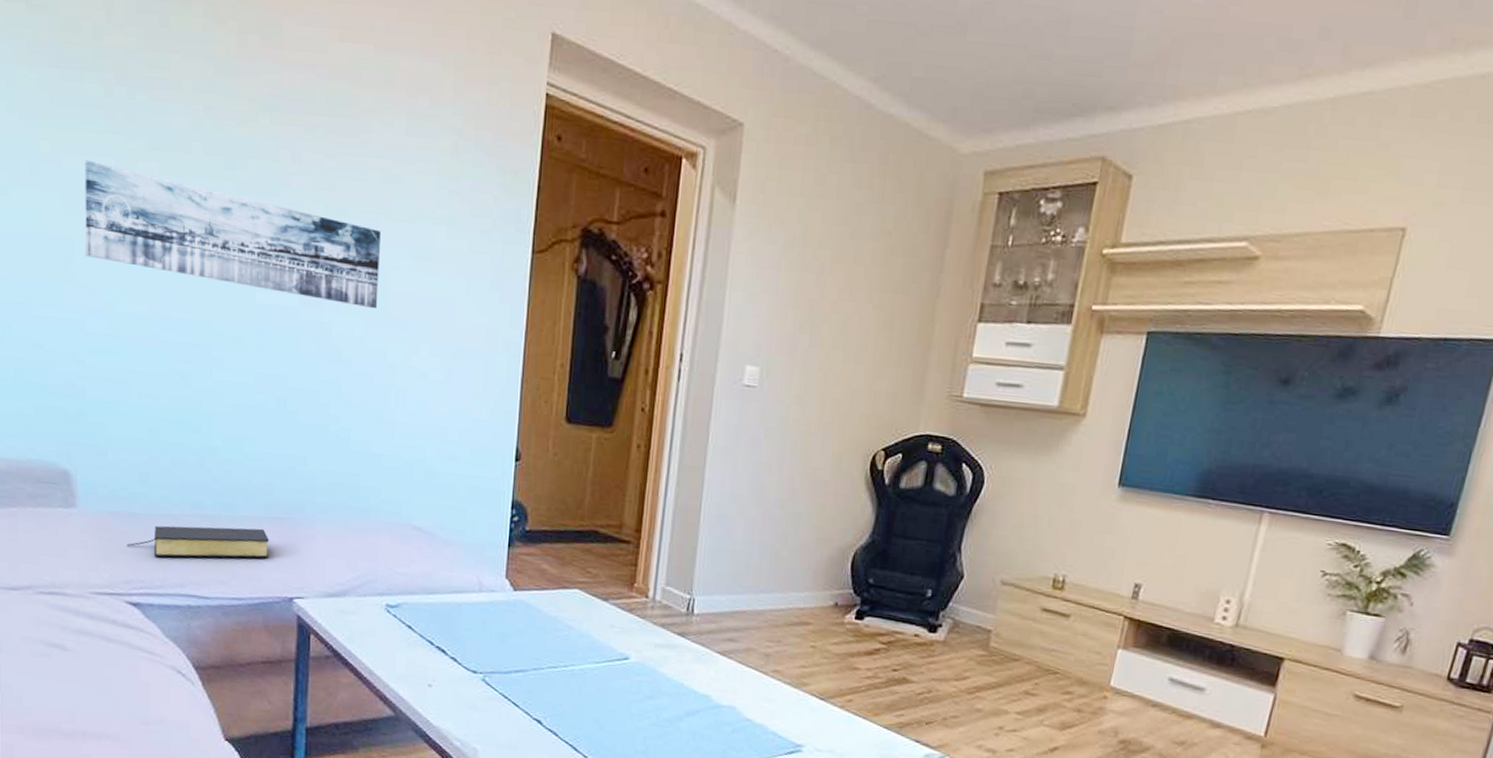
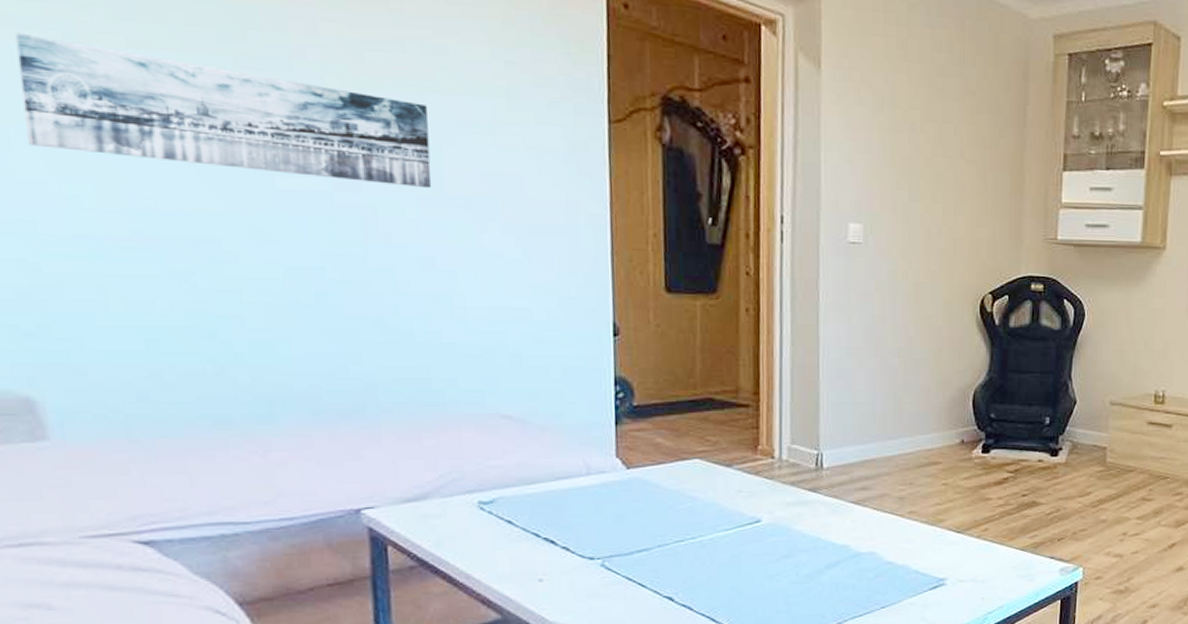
bible: present [126,525,270,559] -> none [127,437,325,486]

